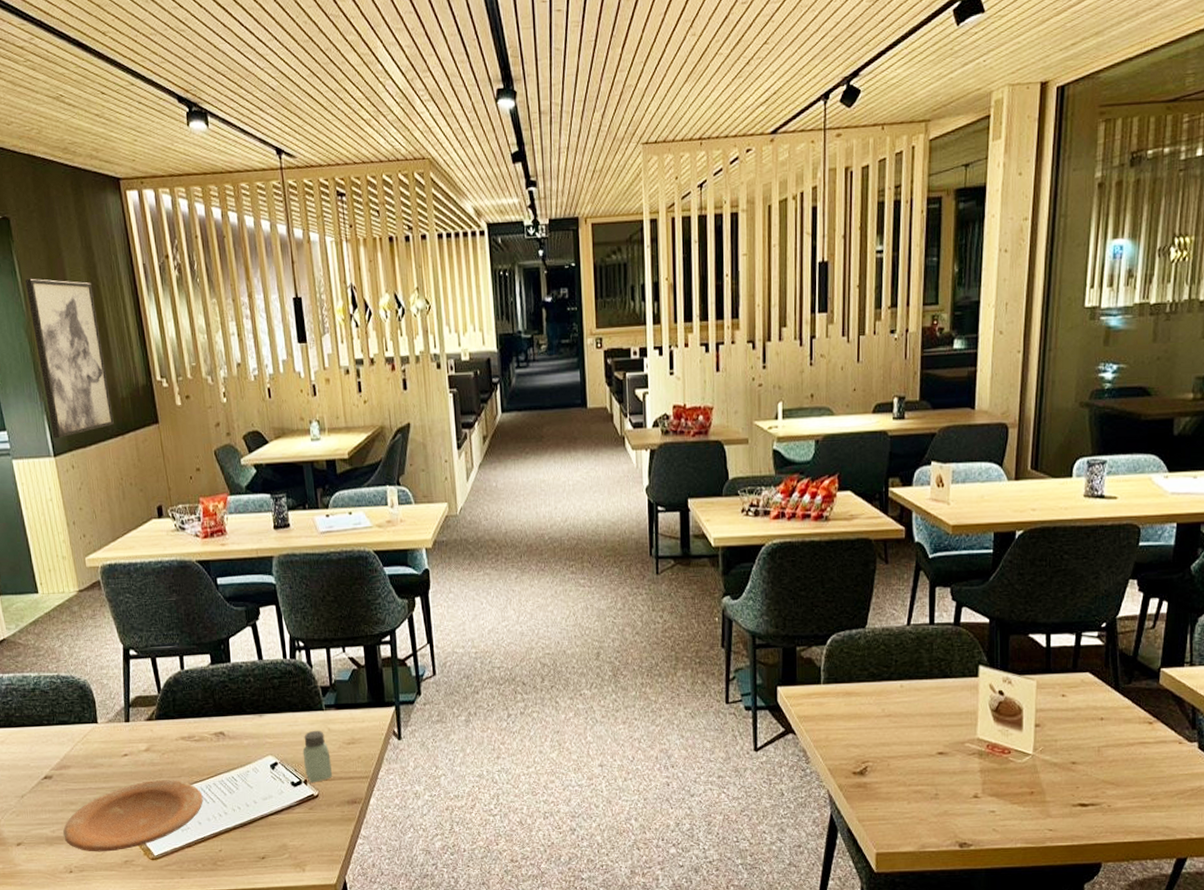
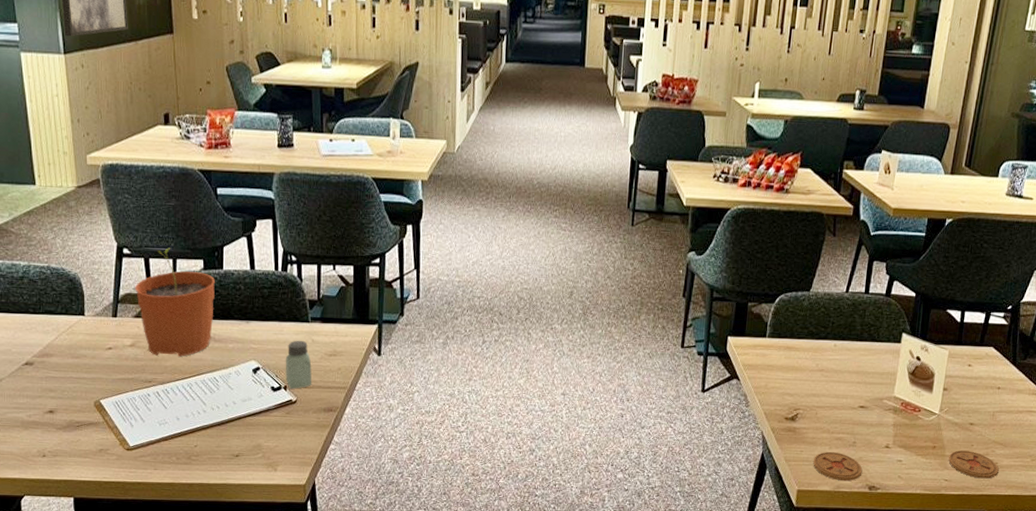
plate: present [63,780,203,852] -> none [40,375,183,440]
plant pot: none [144,645,226,759] -> present [135,248,215,357]
coaster: none [891,807,950,840] -> present [813,452,863,481]
coaster: none [1051,794,1113,826] -> present [948,450,999,479]

